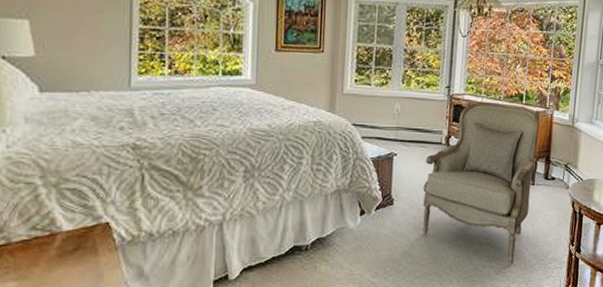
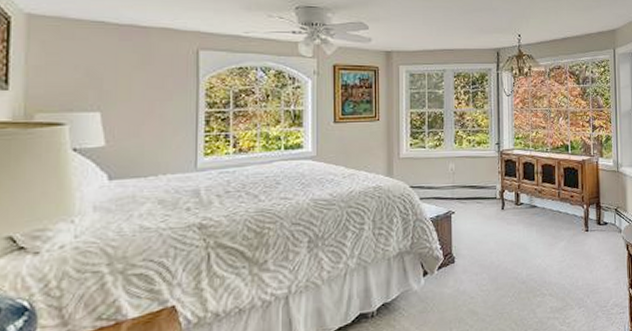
armchair: present [423,101,540,265] -> none [482,154,587,315]

